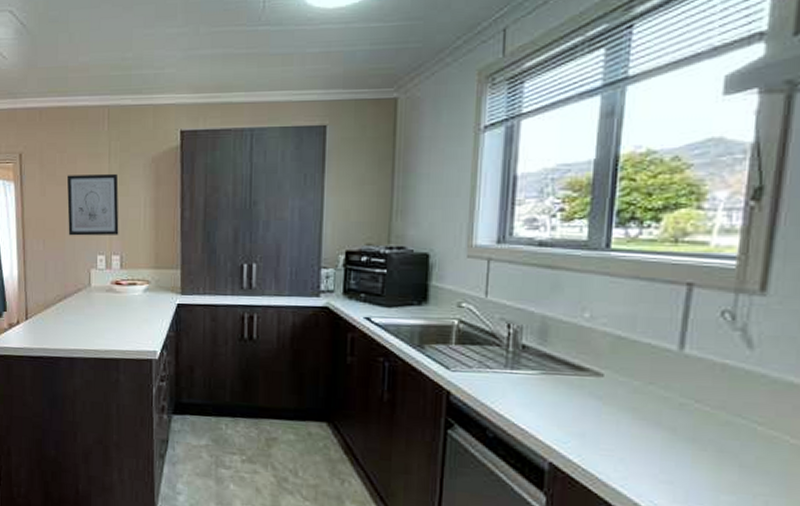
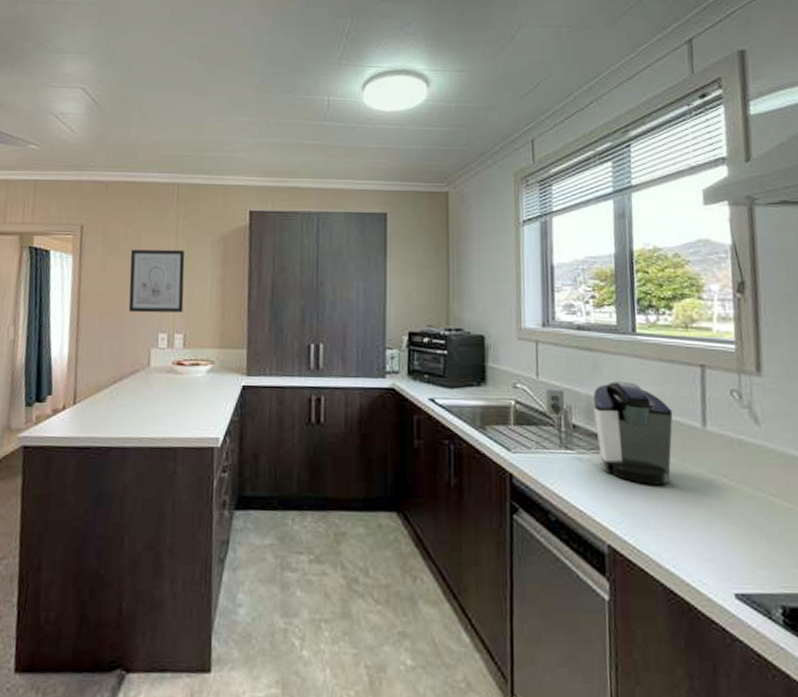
coffee maker: none [493,301,644,408] -> present [545,381,673,485]

